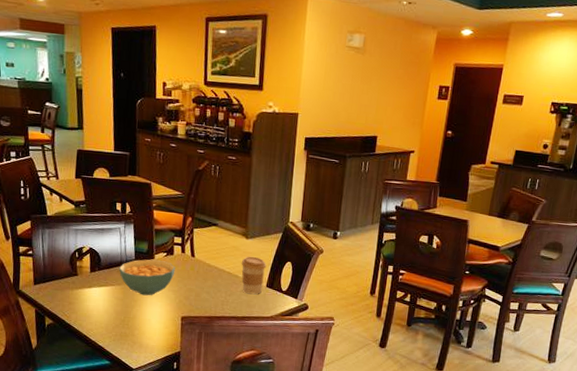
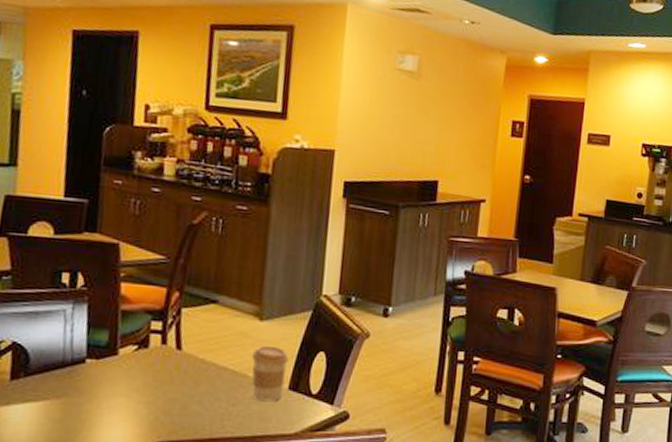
cereal bowl: present [119,259,176,296] -> none [59,356,151,413]

